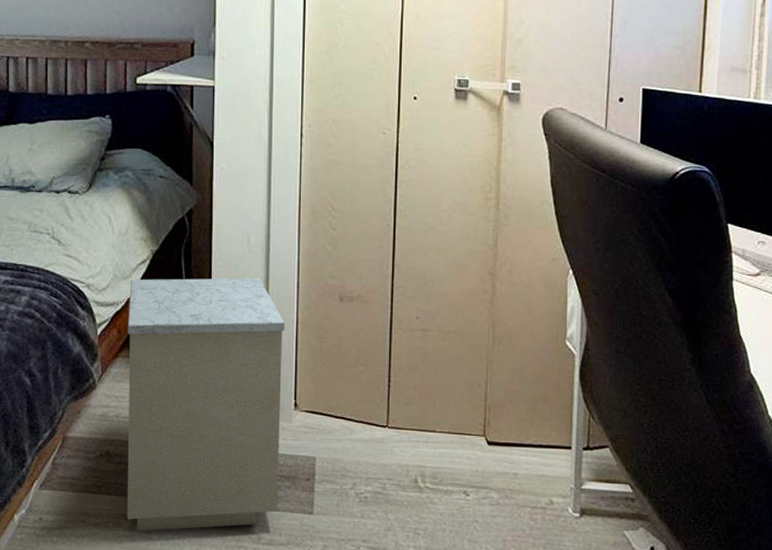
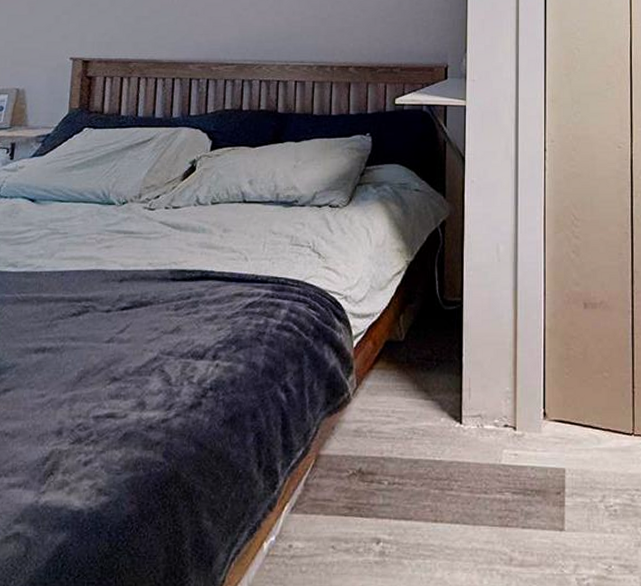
nightstand: present [126,278,285,532] -> none [378,287,533,557]

